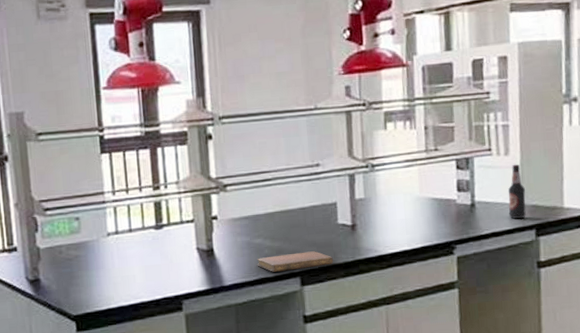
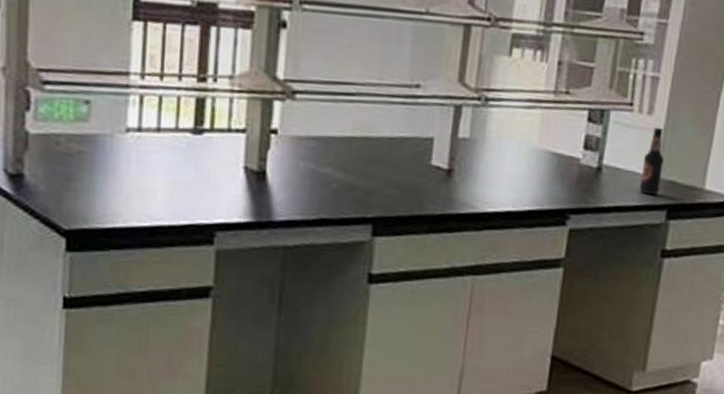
notebook: present [257,251,333,272] -> none [320,192,418,215]

